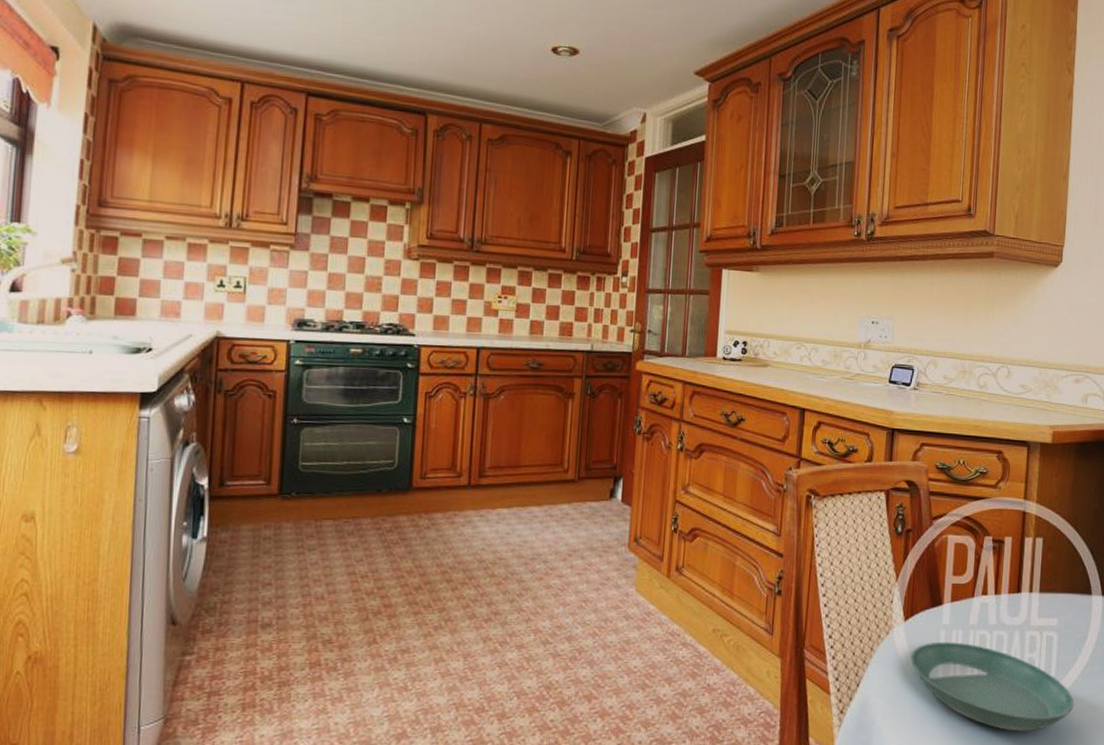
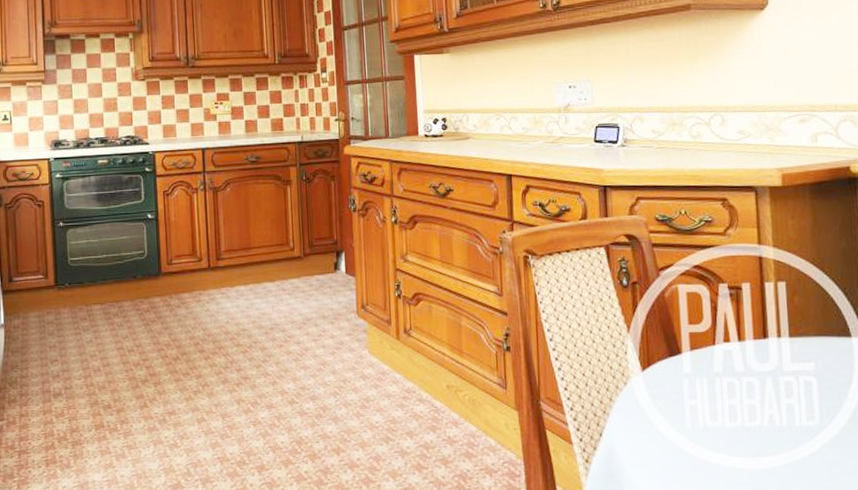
saucer: present [910,642,1074,731] -> none [653,390,847,479]

